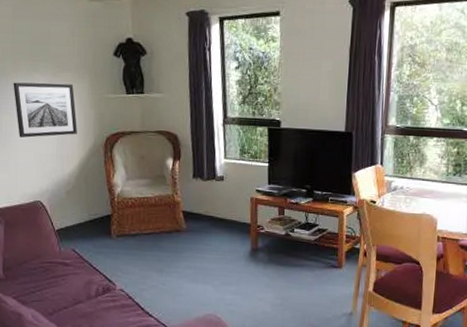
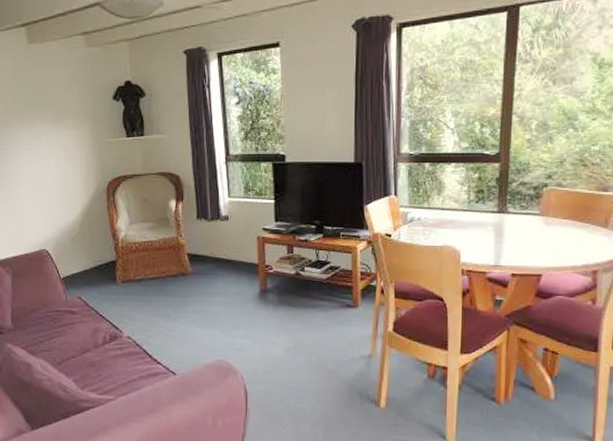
wall art: present [13,82,77,138] -> none [16,130,80,186]

